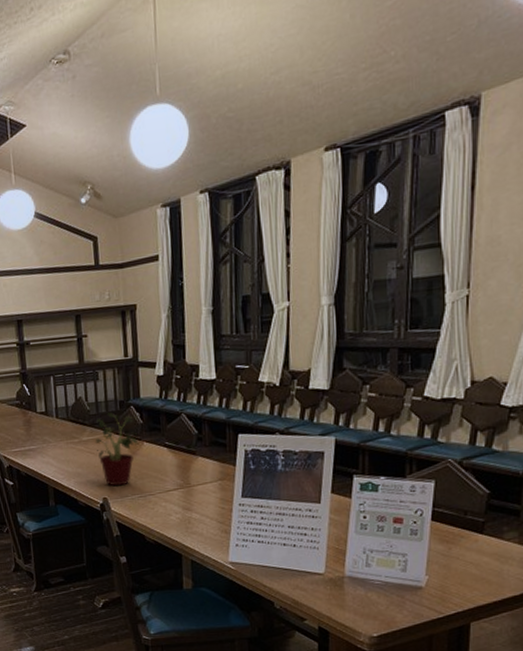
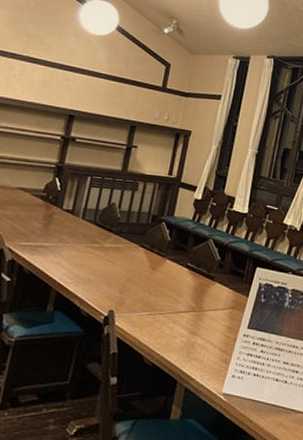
potted plant: present [95,412,139,486] -> none [116,224,164,300]

